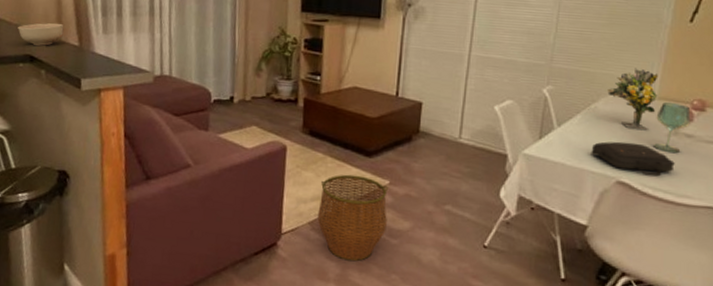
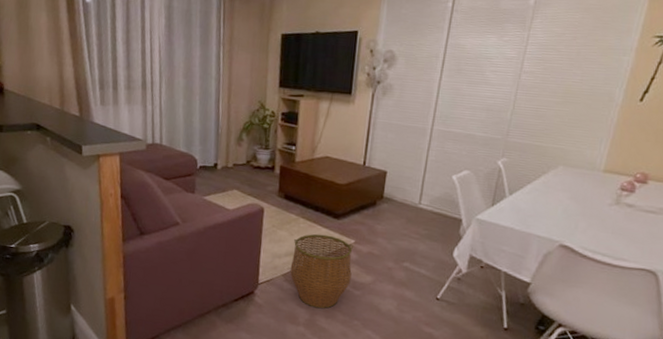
bowl: present [17,23,64,47] -> none [25,95,66,116]
laptop bag: present [591,141,675,177] -> none [538,209,615,242]
bouquet: present [607,68,659,131] -> none [557,143,606,200]
wine glass: present [654,102,691,153] -> none [596,175,634,220]

